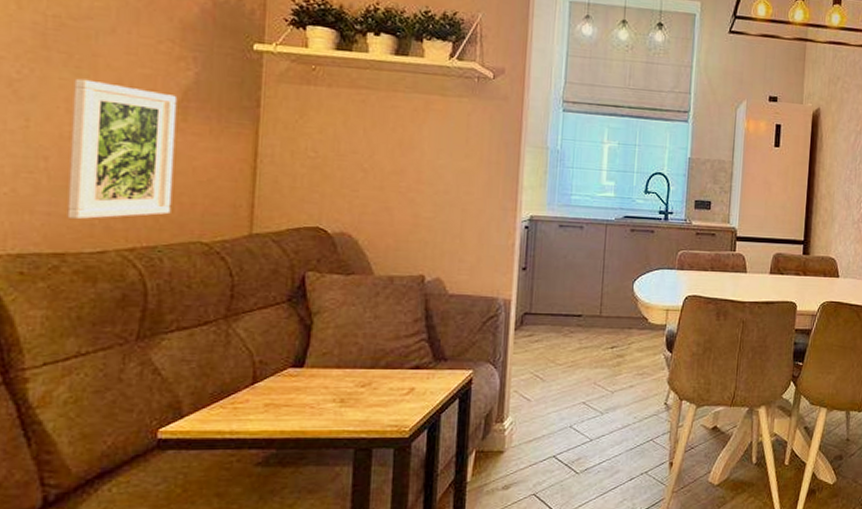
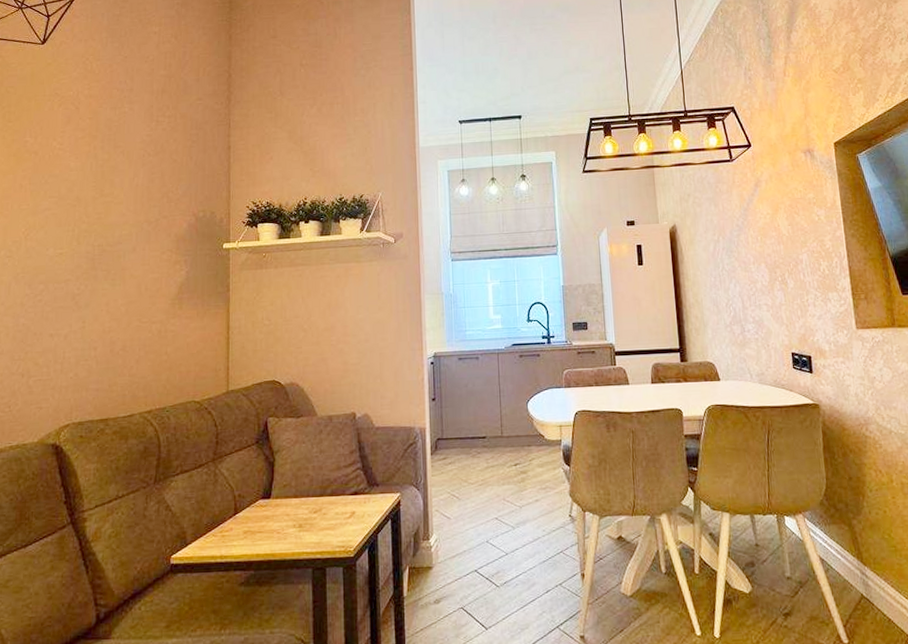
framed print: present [67,78,178,220] -> none [108,287,175,393]

